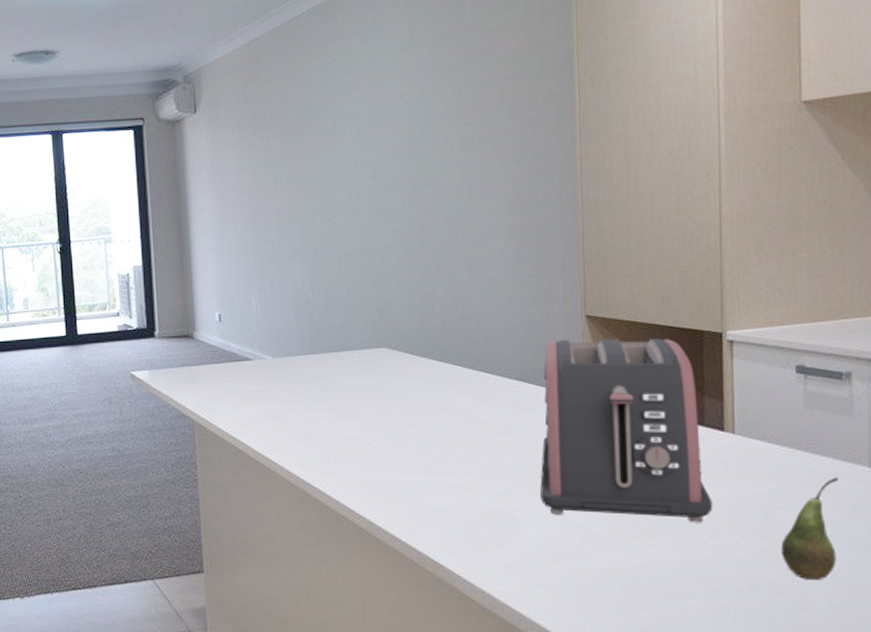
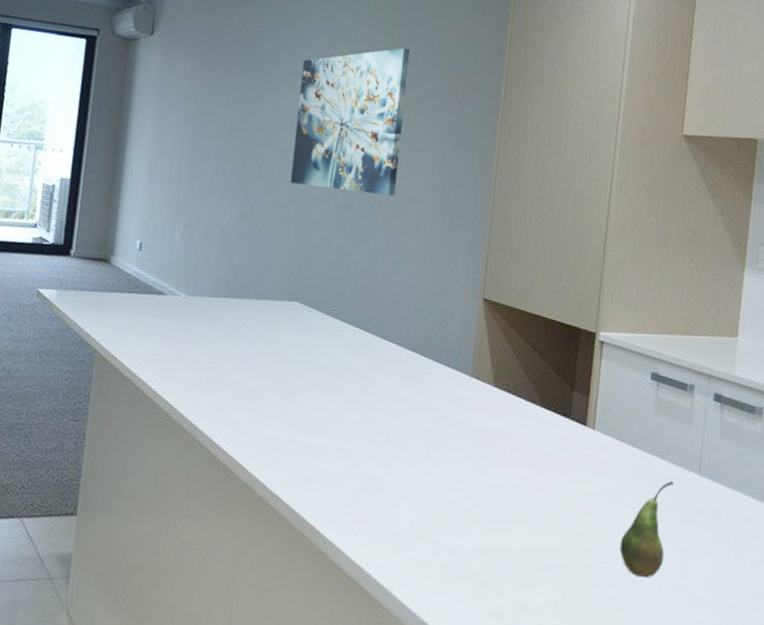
wall art: none [353,71,472,232] -> present [290,47,411,196]
toaster: present [540,338,713,523] -> none [419,318,569,513]

